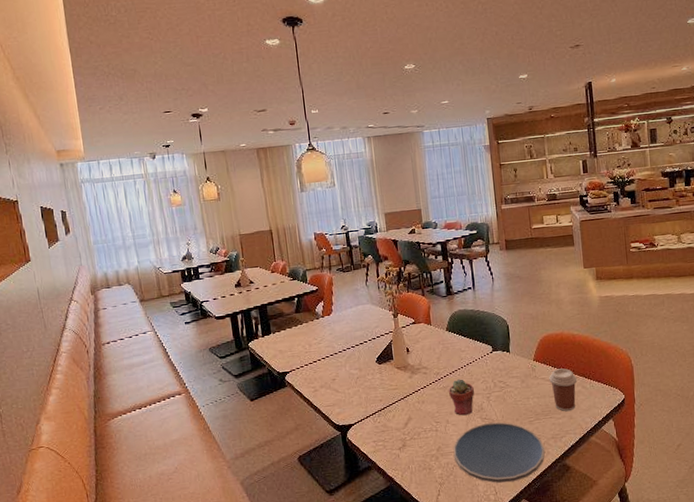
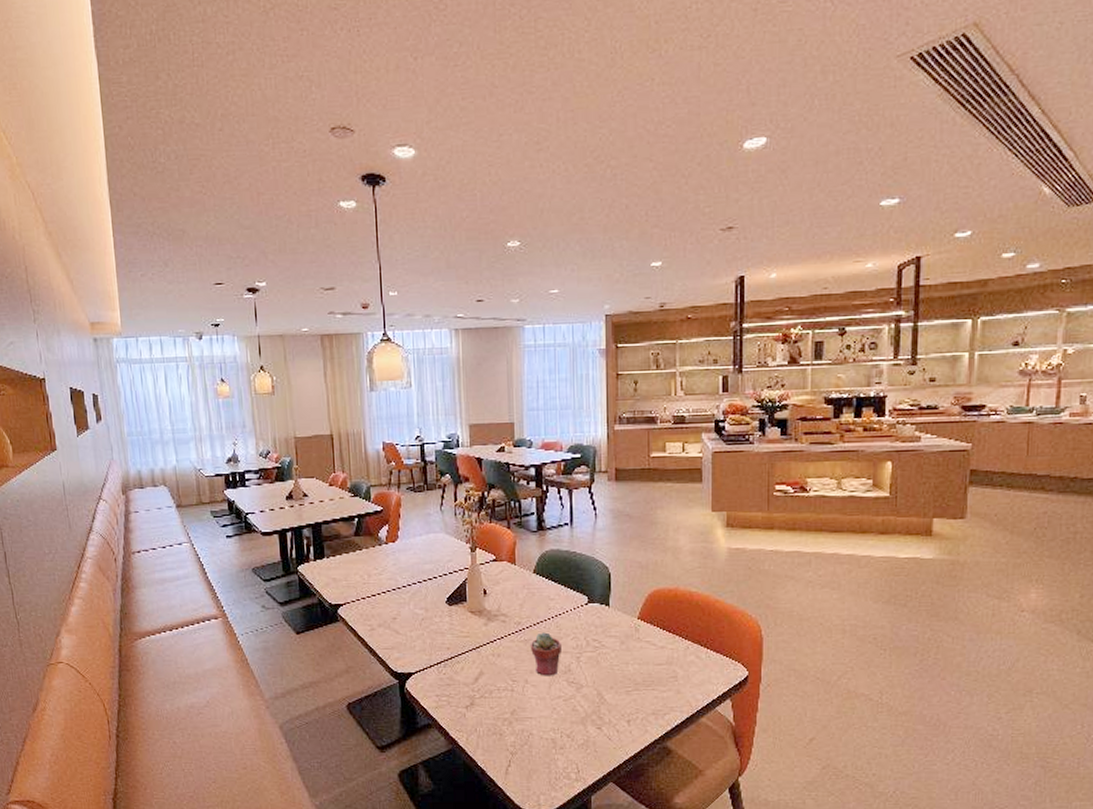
plate: present [453,422,545,484] -> none [530,688,642,761]
coffee cup: present [549,368,578,412] -> none [655,632,691,684]

